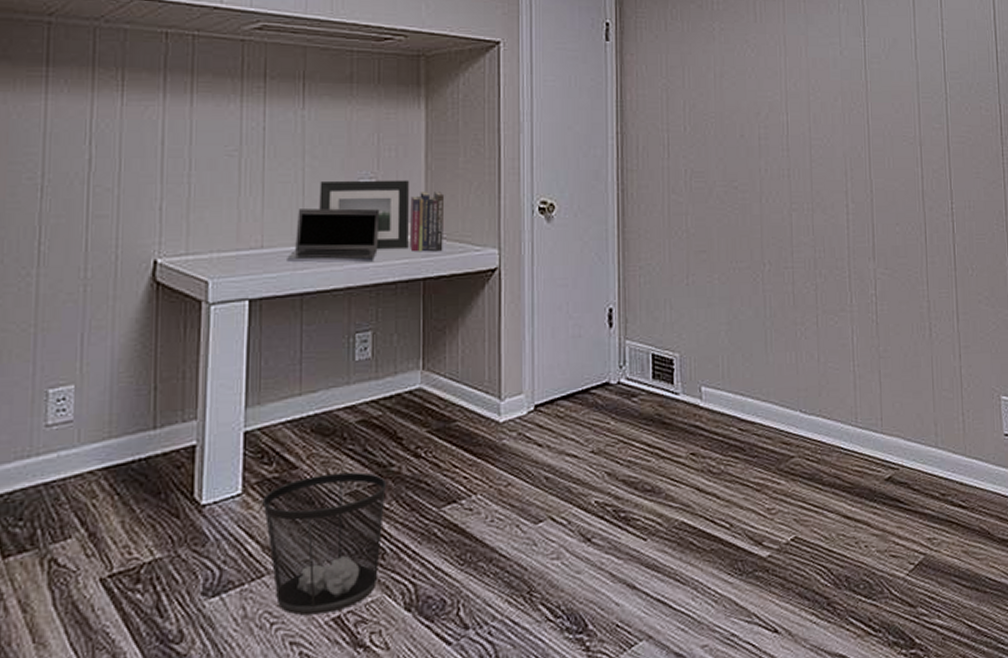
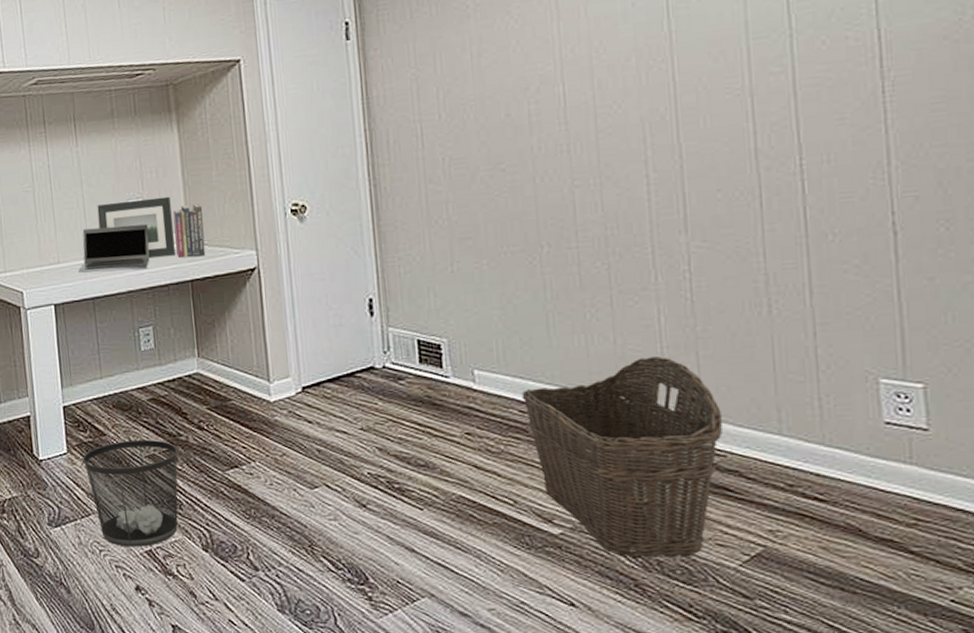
wicker basket: none [741,373,897,576] -> present [522,355,723,559]

